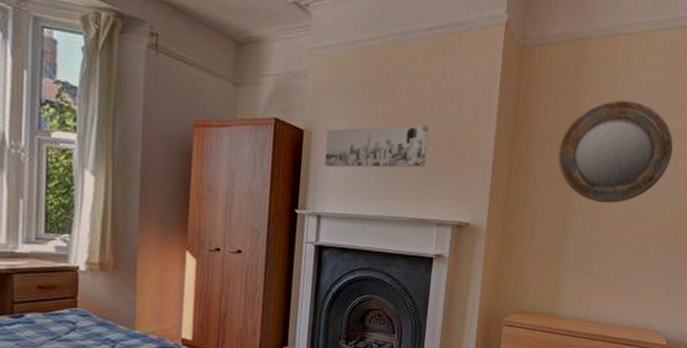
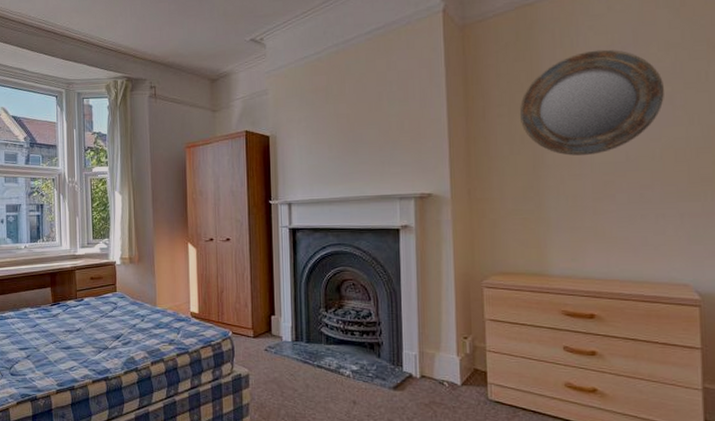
wall art: present [325,125,428,168] -> none [288,113,380,163]

